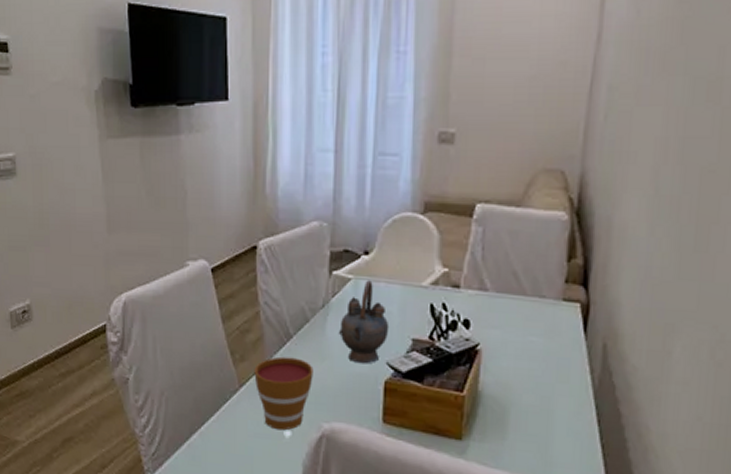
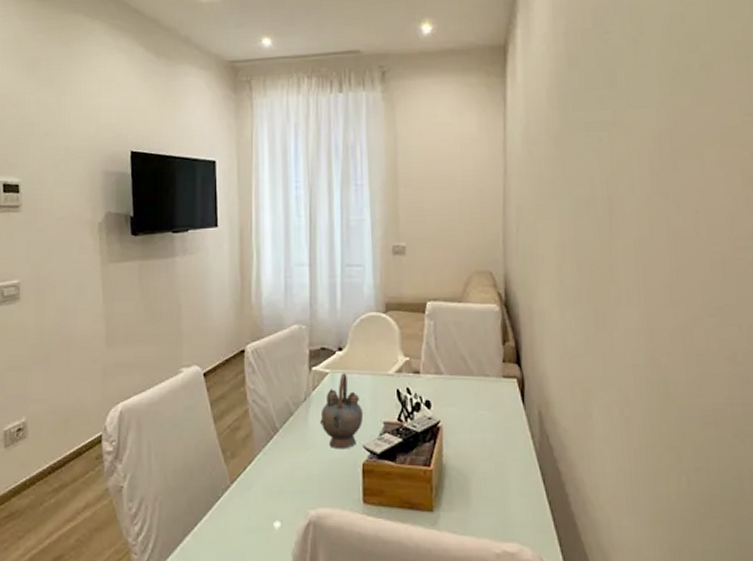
cup: present [254,356,314,431] -> none [244,449,299,522]

